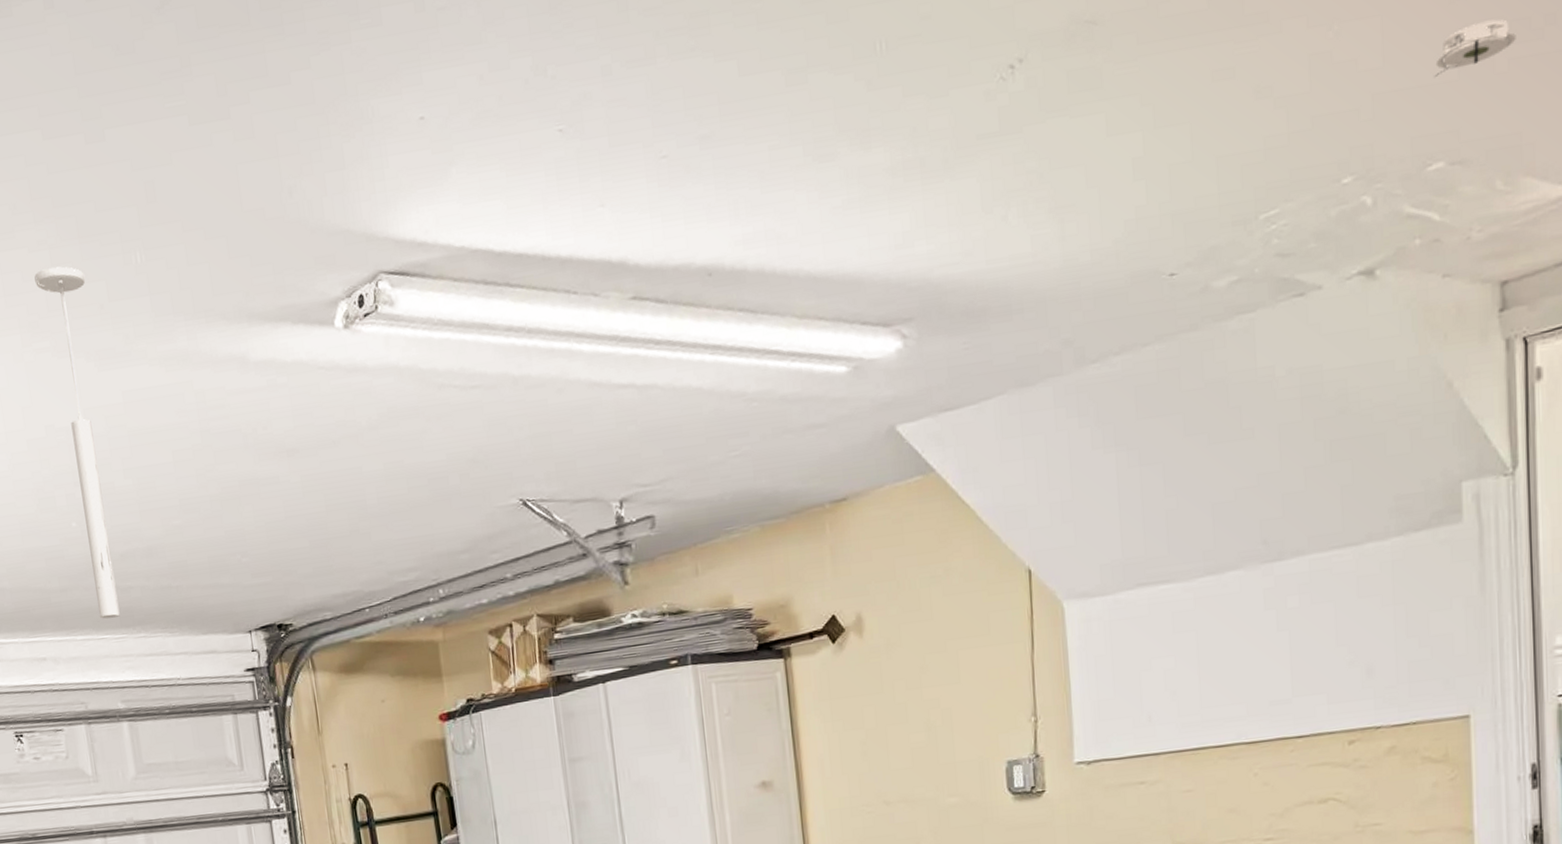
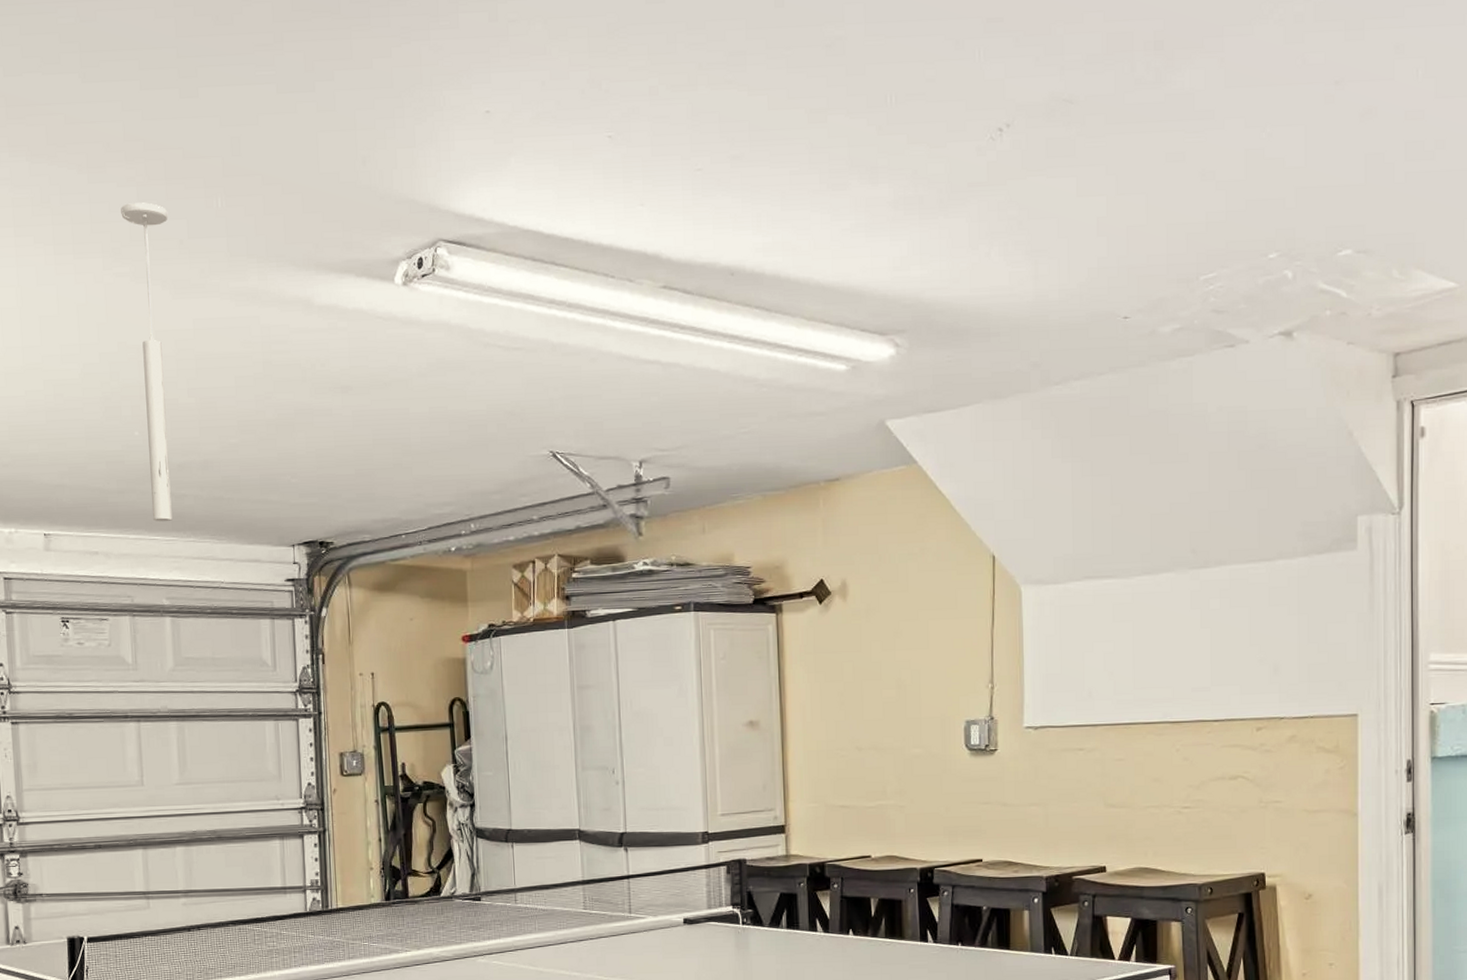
smoke detector: present [1434,19,1516,77] -> none [1346,139,1412,180]

